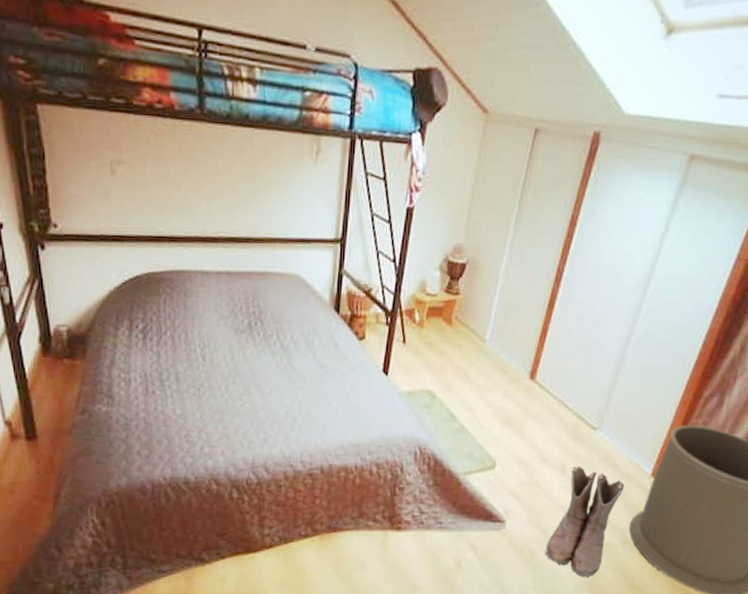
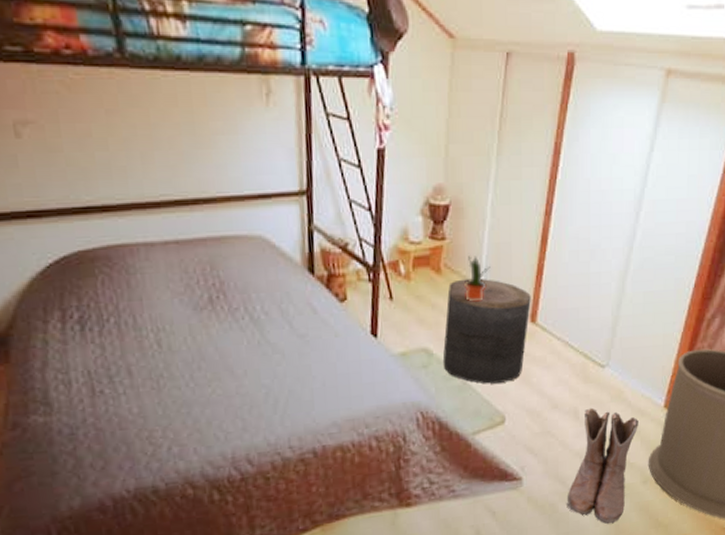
stool: none [444,332,533,431] -> present [442,278,531,384]
potted plant: none [471,312,498,354] -> present [465,255,490,302]

